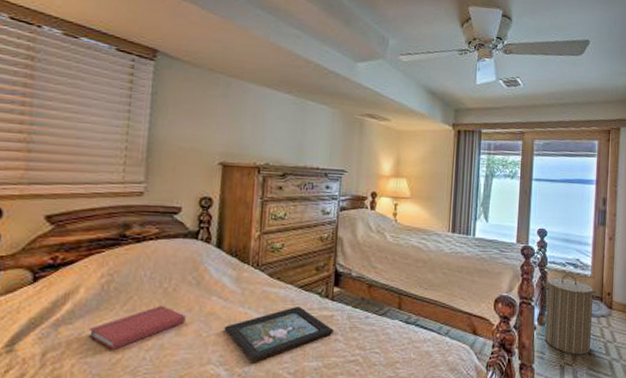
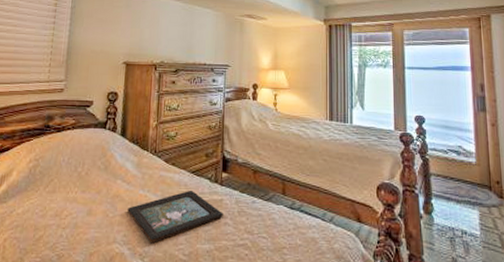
book: present [89,305,186,350] -> none [19,187,96,227]
laundry hamper: present [542,275,599,355] -> none [424,162,487,248]

